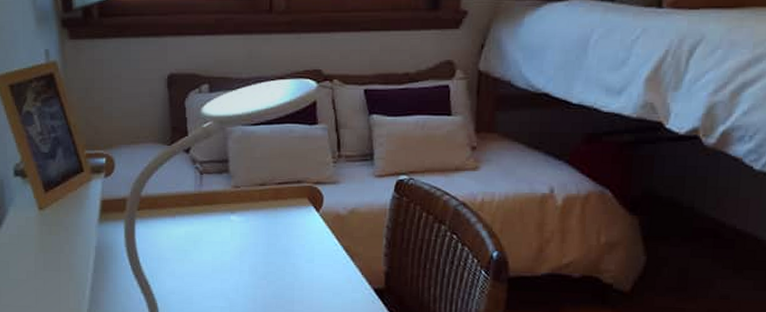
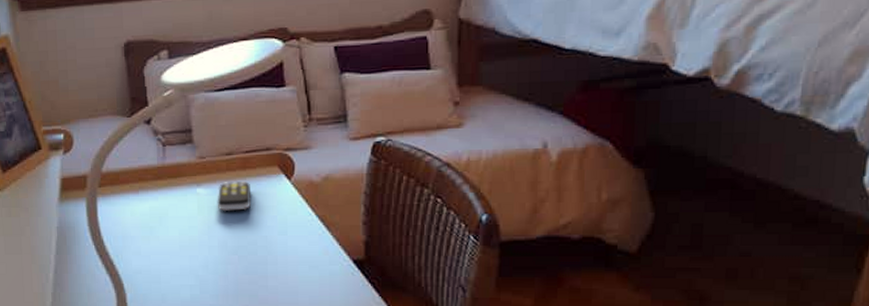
remote control: none [249,210,281,239] -> present [217,180,251,212]

